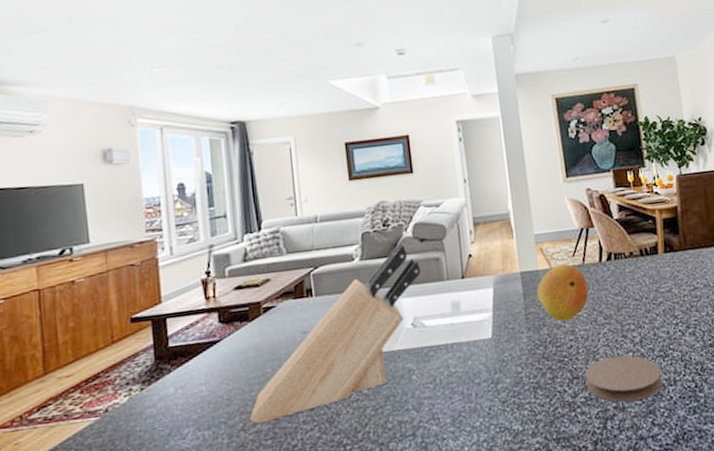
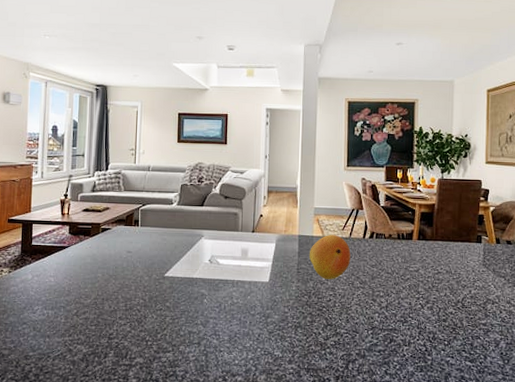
knife block: present [250,242,421,424] -> none [82,196,222,313]
coaster: present [584,355,663,403] -> none [337,314,400,352]

